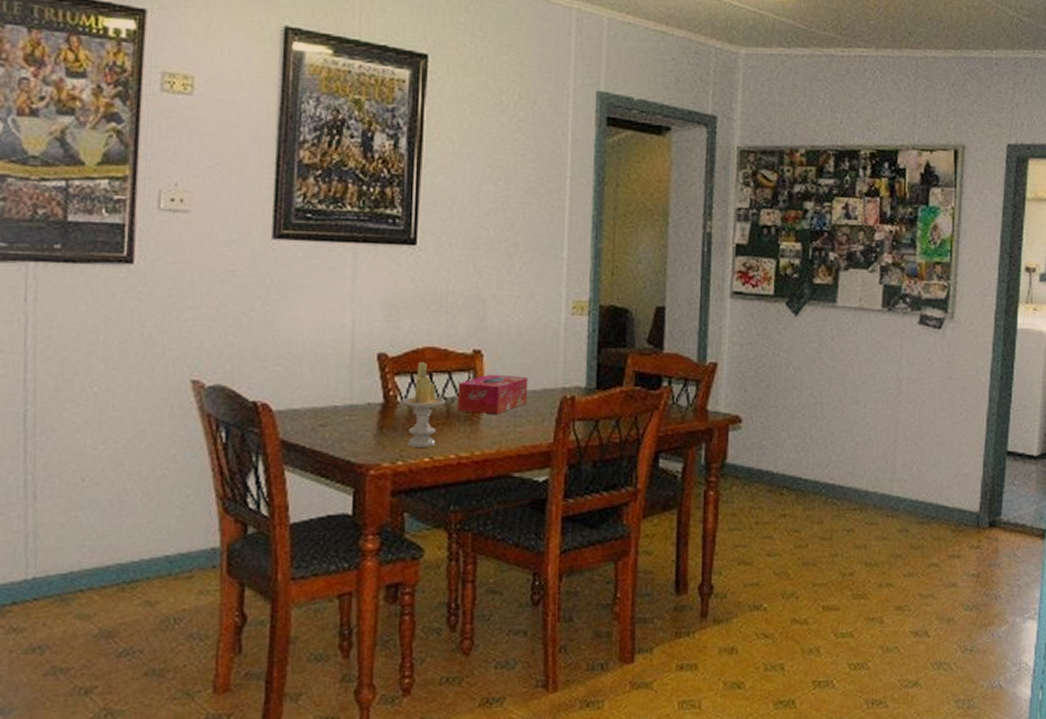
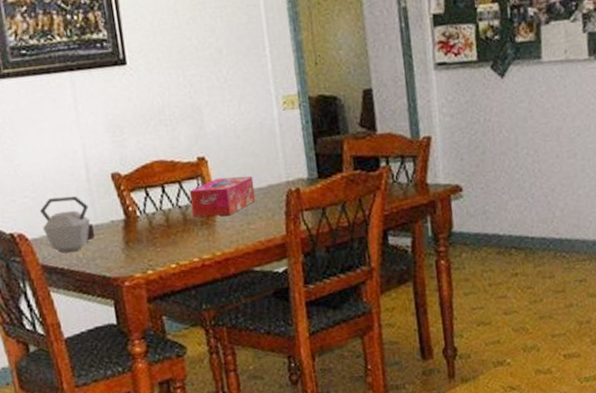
kettle: none [291,370,348,430] -> present [39,195,96,253]
candle: present [401,361,446,447] -> none [140,175,181,256]

